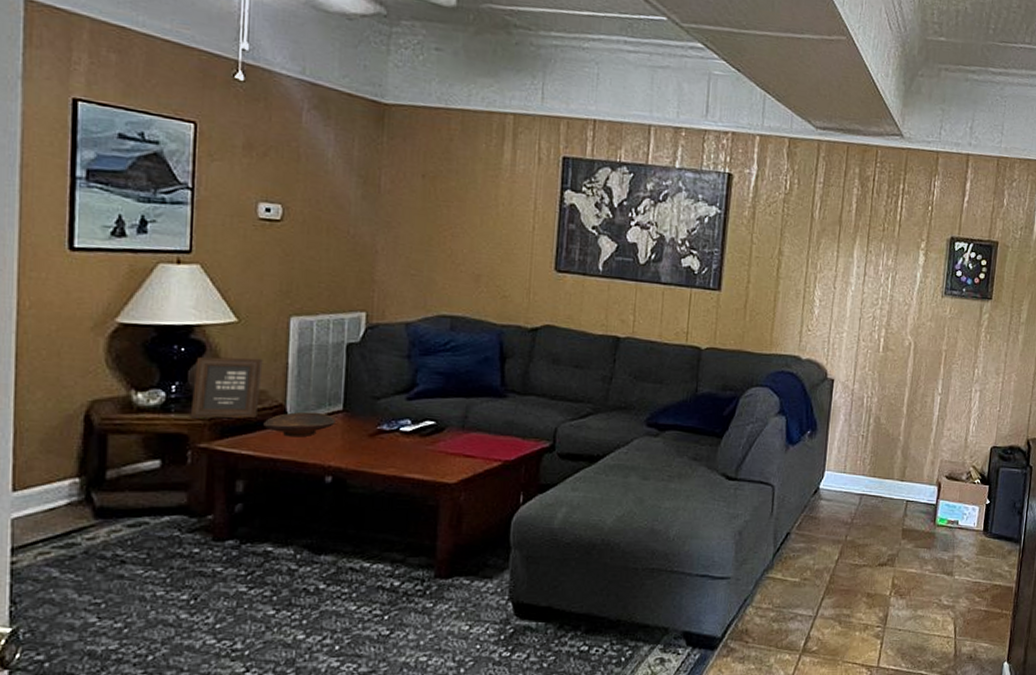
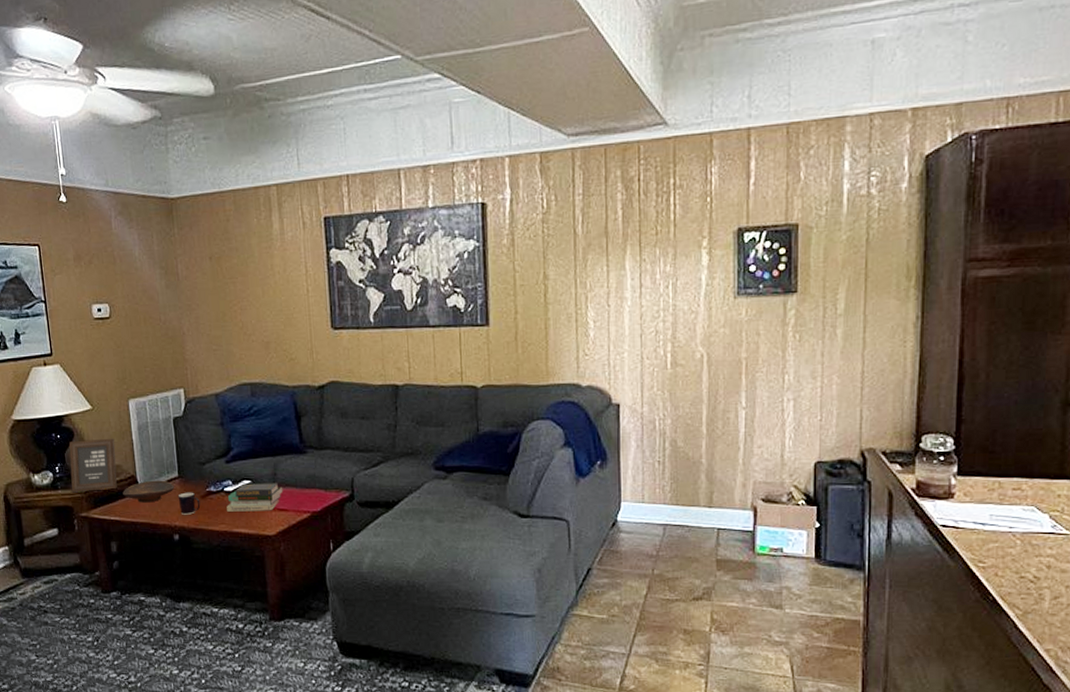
mug: none [338,428,367,455] -> present [177,492,201,515]
books: none [400,424,473,457] -> present [227,483,283,512]

